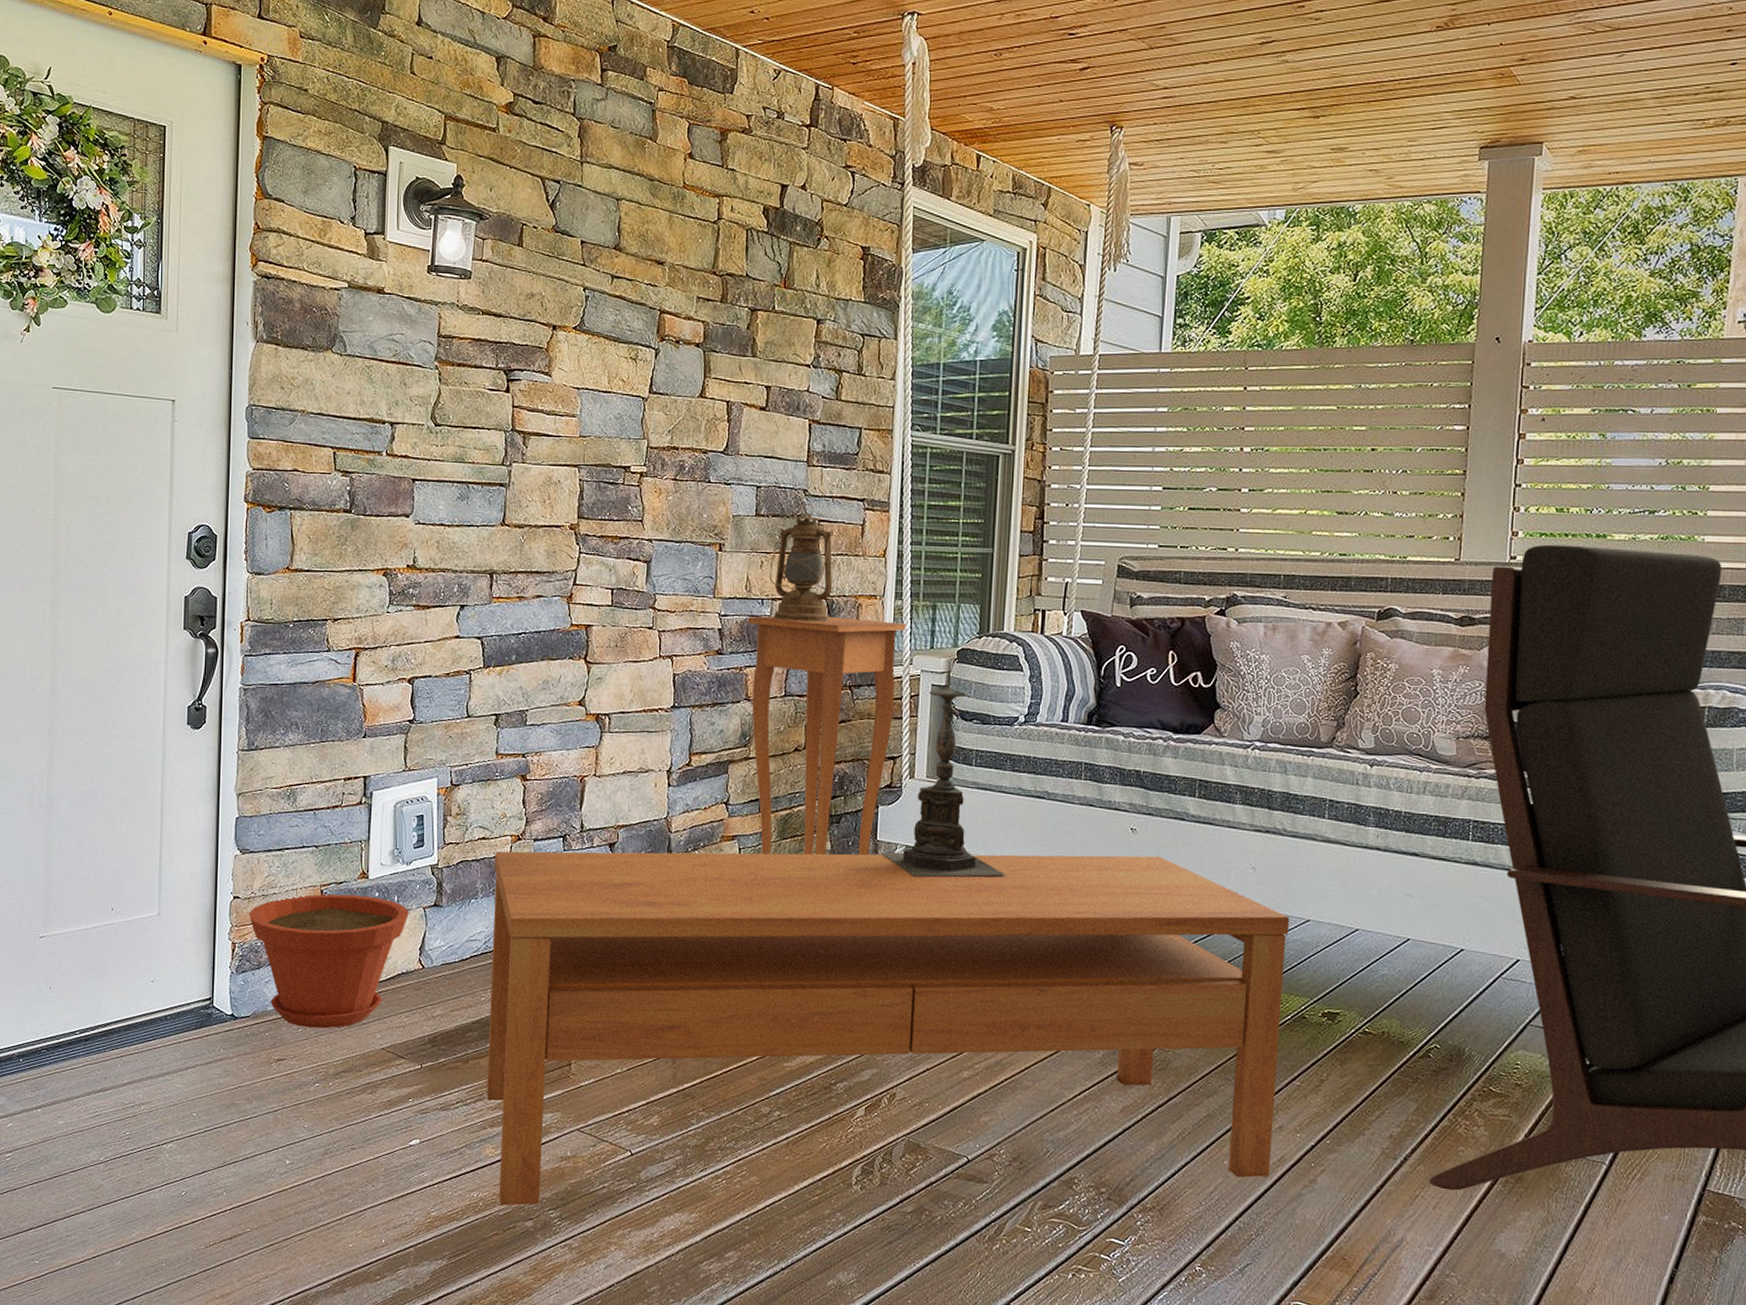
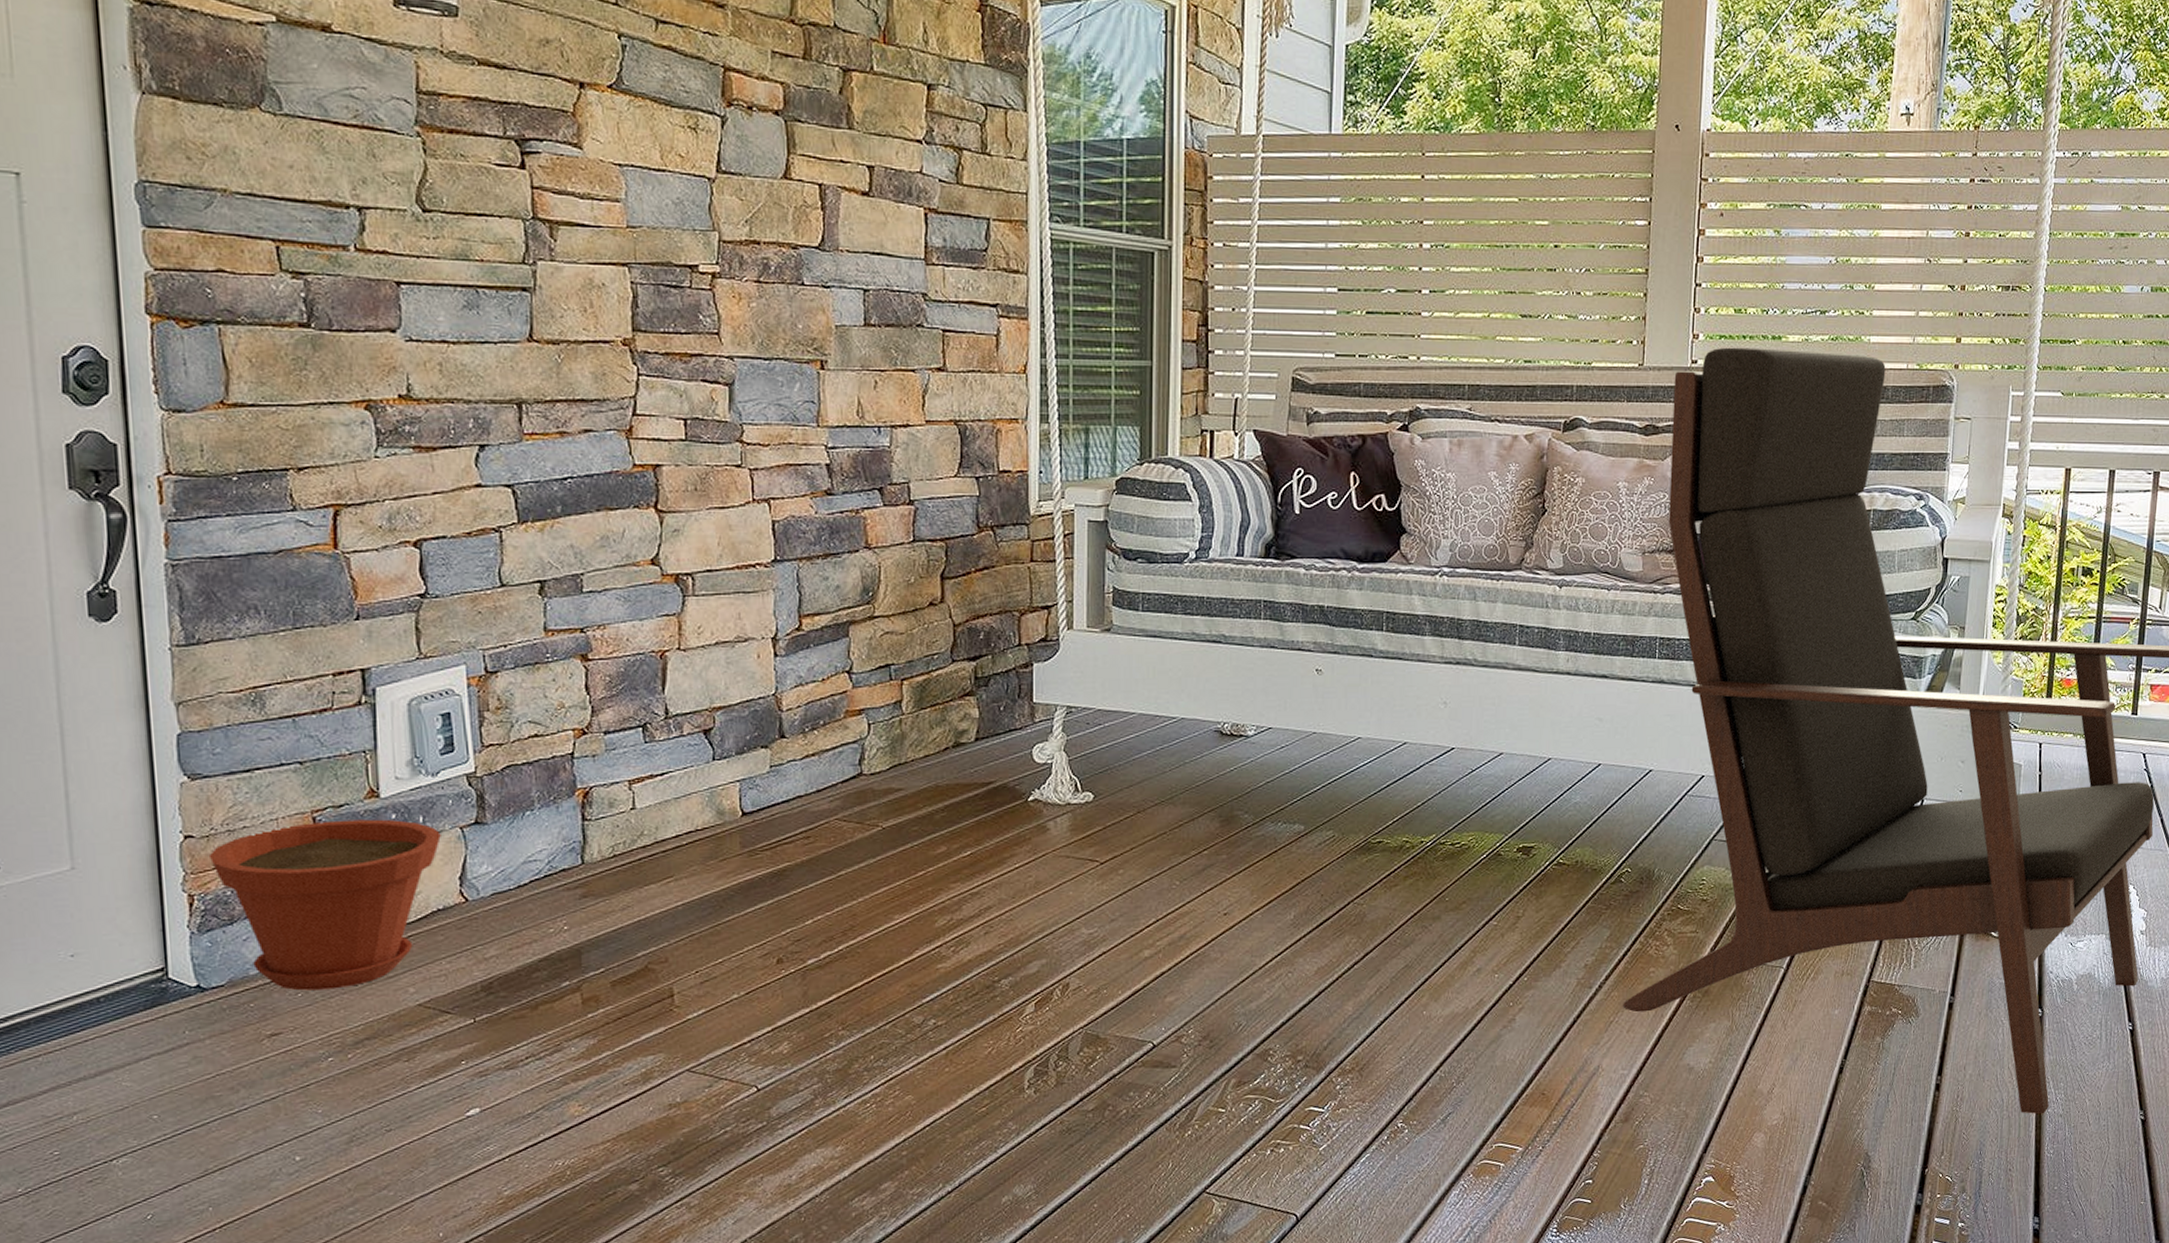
coffee table: present [486,851,1290,1206] -> none [553,697,1483,1171]
side table: present [747,616,907,856] -> none [862,445,1055,728]
lantern: present [769,503,833,623] -> none [885,309,965,452]
candle holder: present [881,661,1007,877] -> none [1038,493,1183,741]

